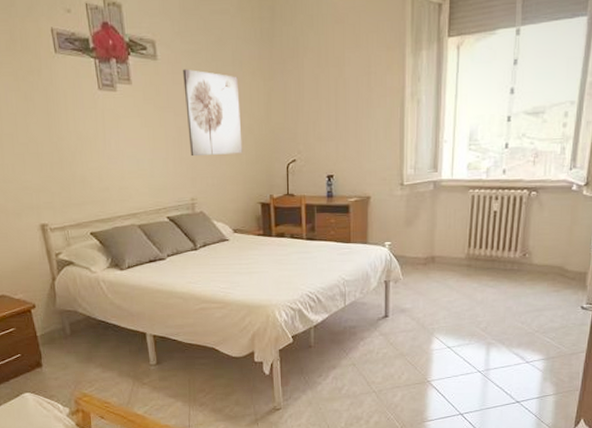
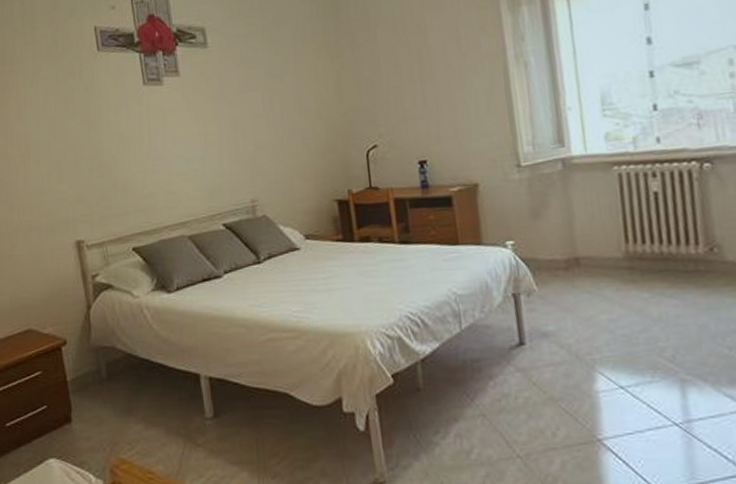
wall art: present [183,69,243,157] -> none [237,53,311,151]

